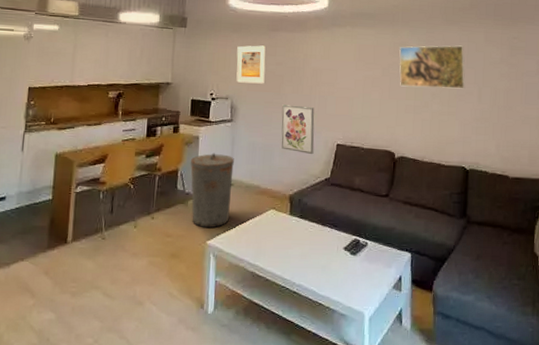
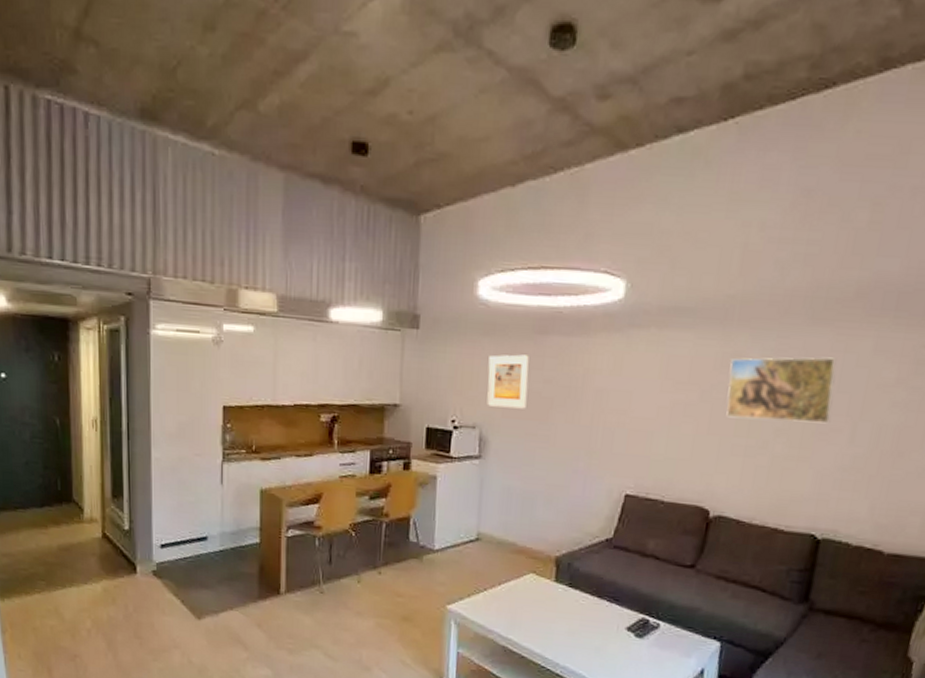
trash can: present [190,153,234,228] -> none [425,498,483,591]
wall art: present [281,104,315,155] -> none [547,438,596,507]

